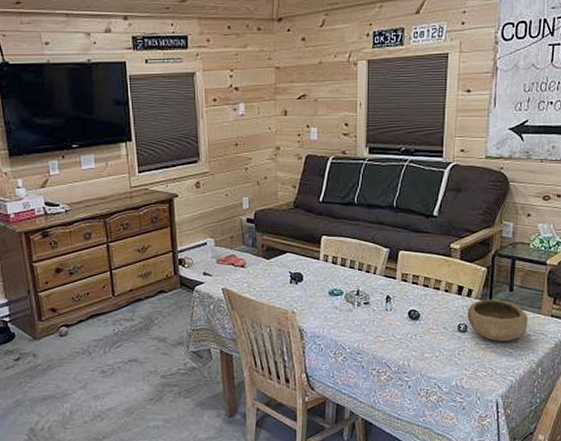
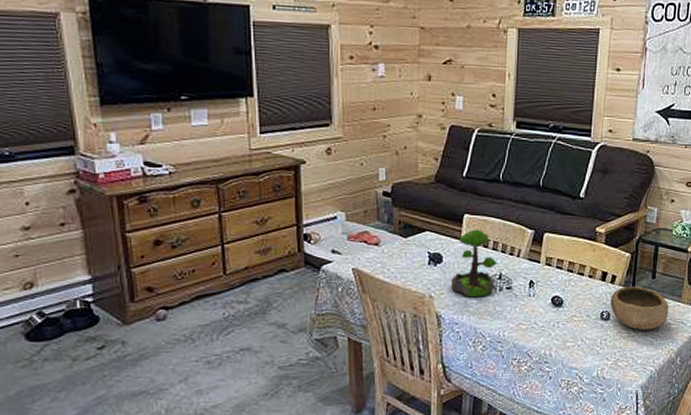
plant: none [311,249,355,313] -> present [451,229,497,298]

